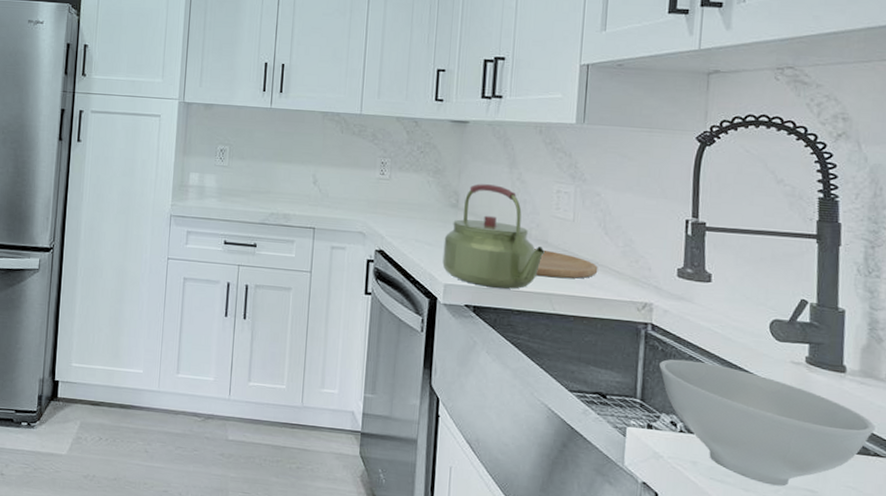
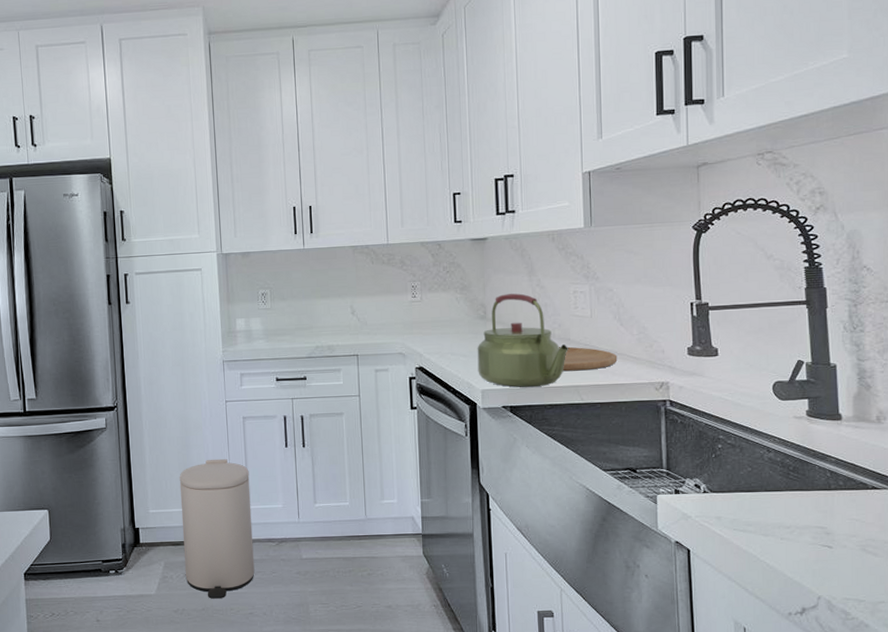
pedal bin: none [100,317,183,470] -> present [179,458,255,599]
bowl: present [659,359,875,487] -> none [680,428,871,528]

